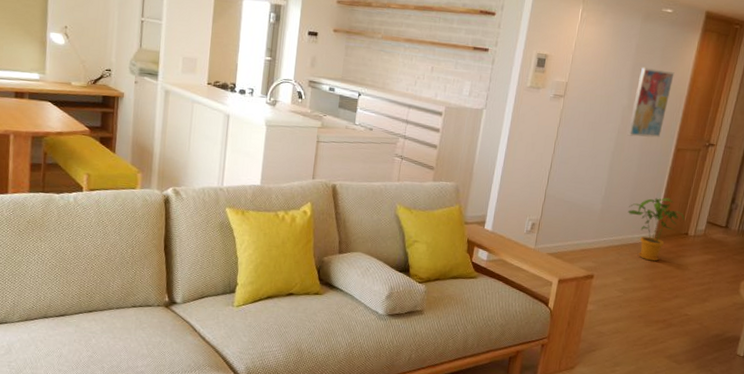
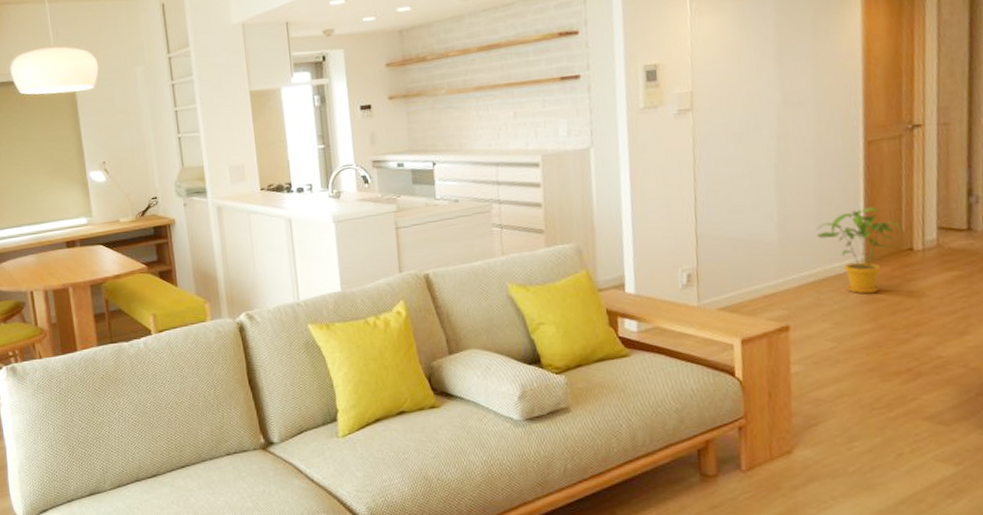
wall art: present [627,67,675,138] -> none [788,46,839,140]

